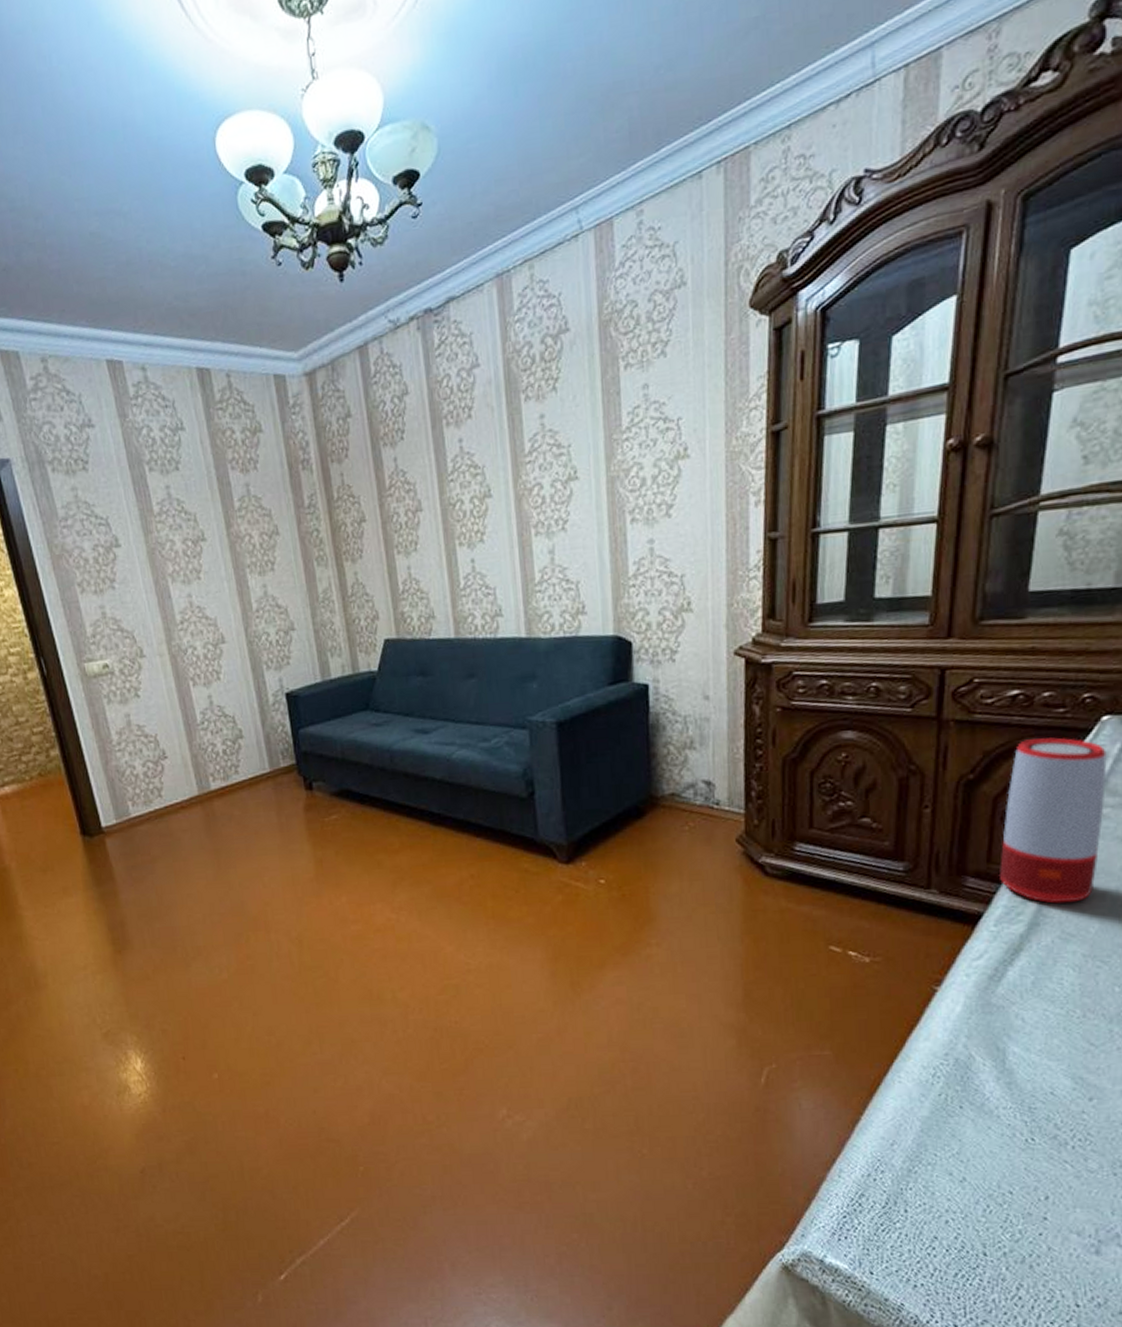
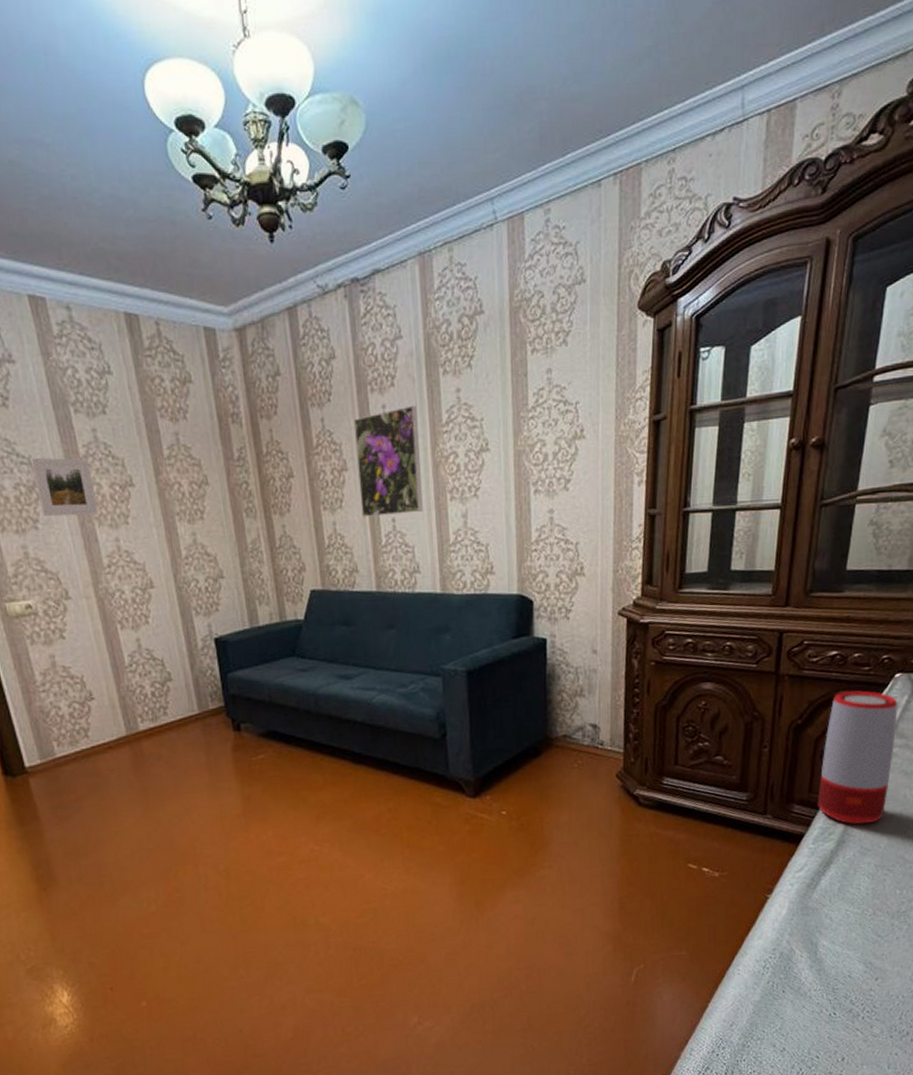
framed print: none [108,516,172,576] -> present [30,457,98,517]
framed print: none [428,436,505,560] -> present [353,405,423,517]

